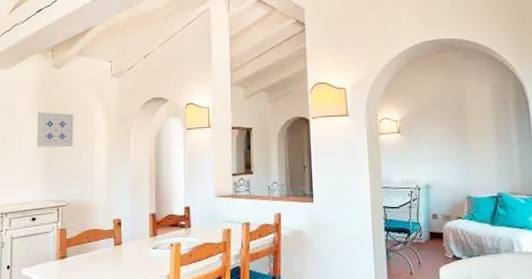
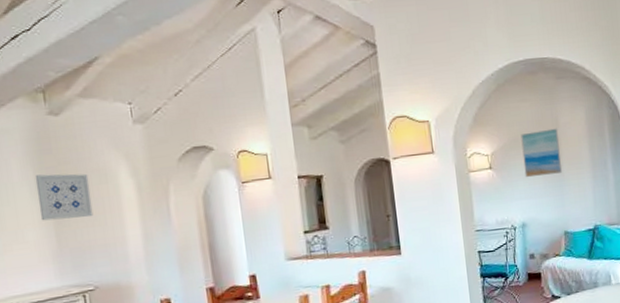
wall art: none [428,101,468,144] -> present [520,128,563,178]

